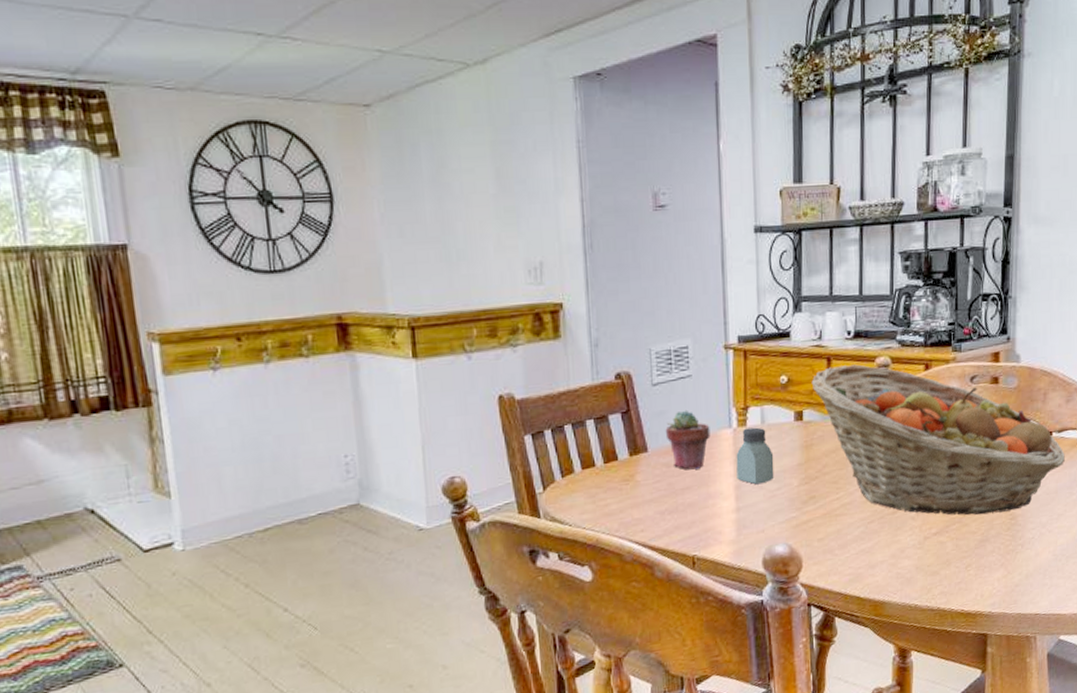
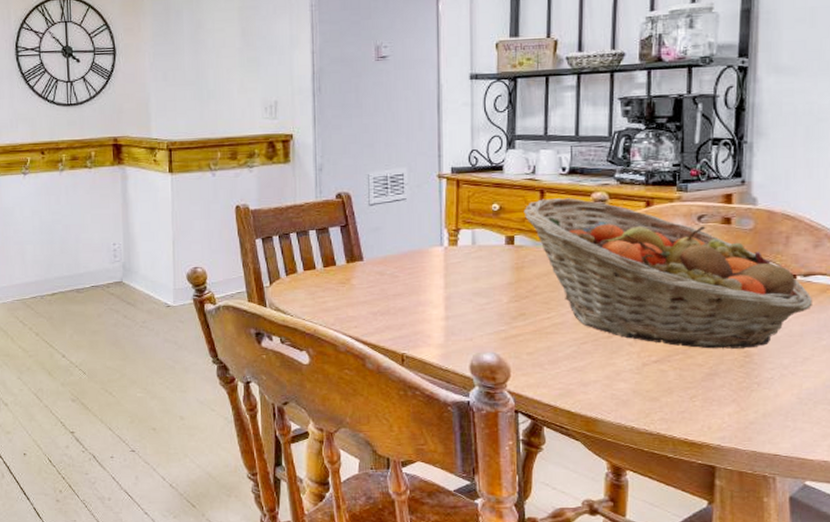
potted succulent: present [665,410,710,470] -> none [380,228,422,279]
saltshaker: present [736,427,774,485] -> none [446,247,484,298]

